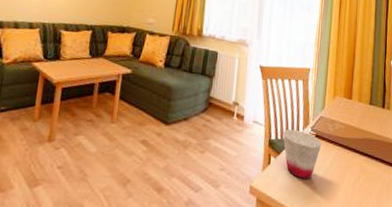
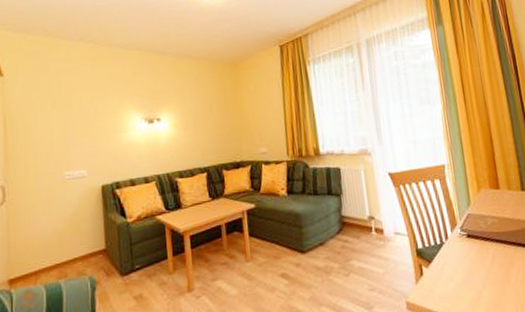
cup: present [283,128,322,179] -> none [430,233,477,285]

